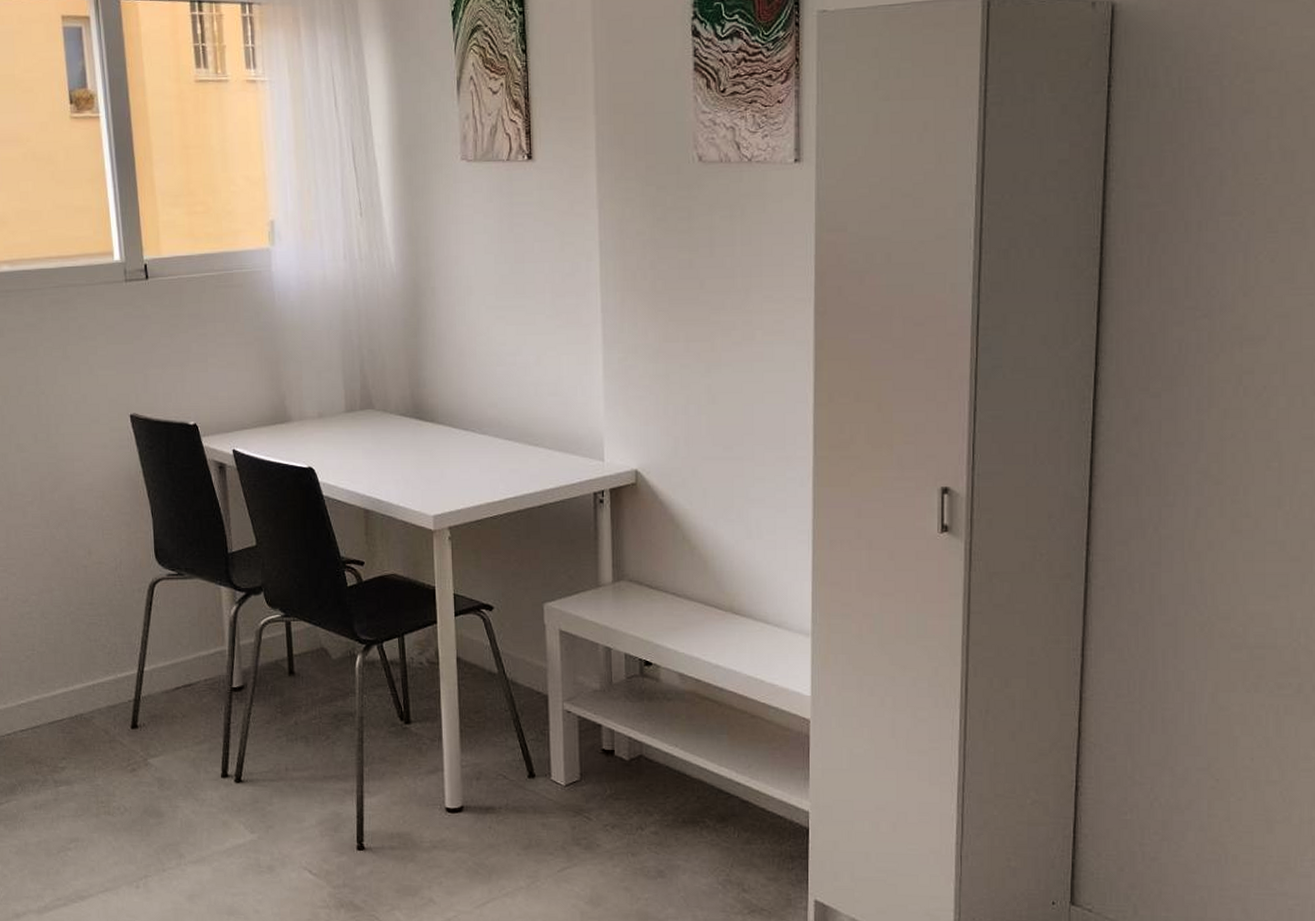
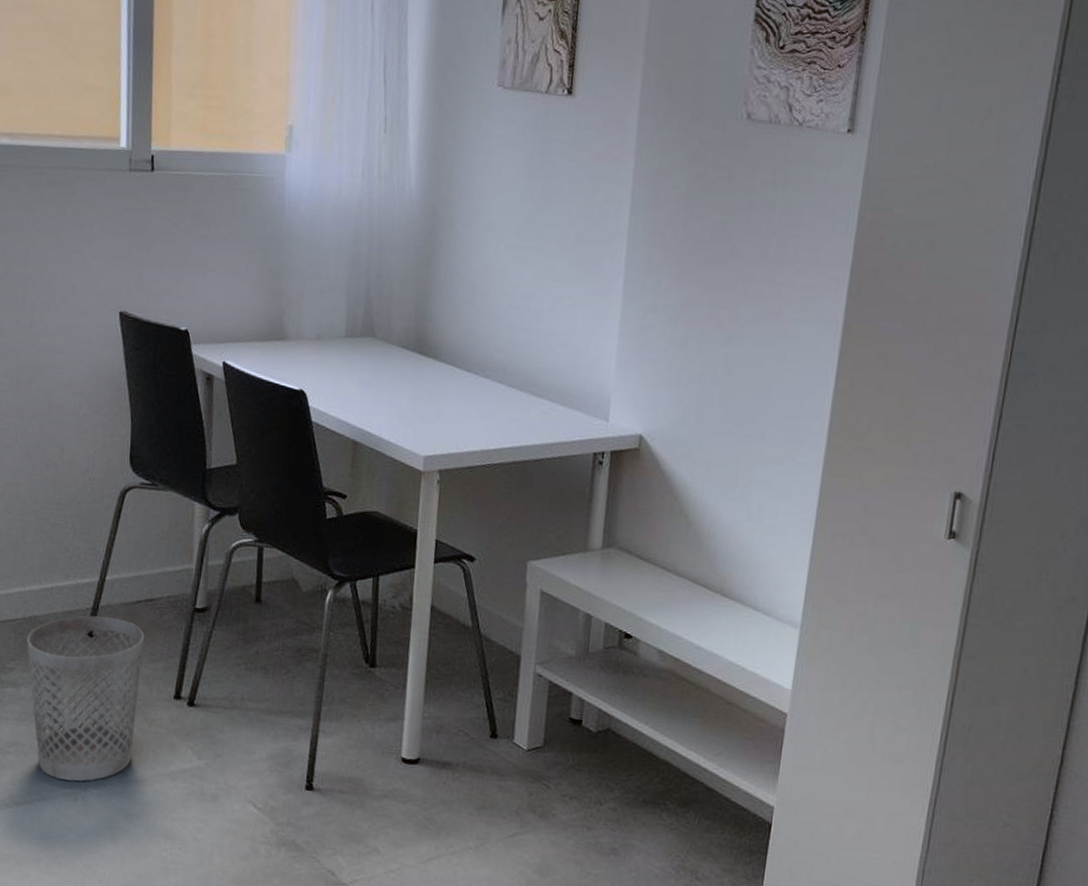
wastebasket: none [75,706,188,869] -> present [27,616,145,782]

